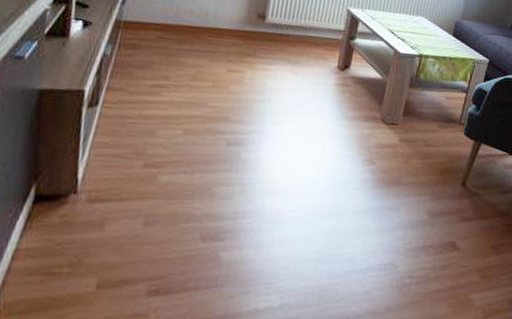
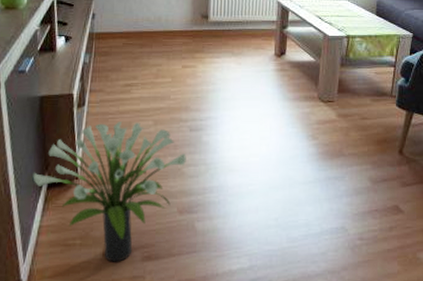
potted plant: none [15,128,219,296] -> present [33,122,186,262]

